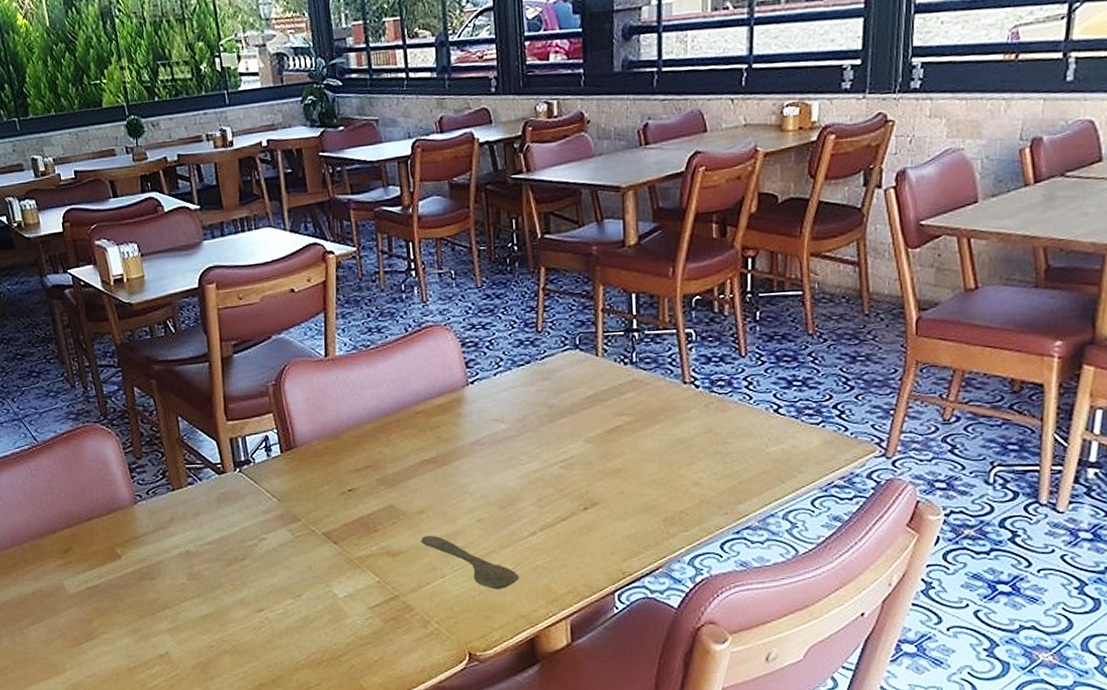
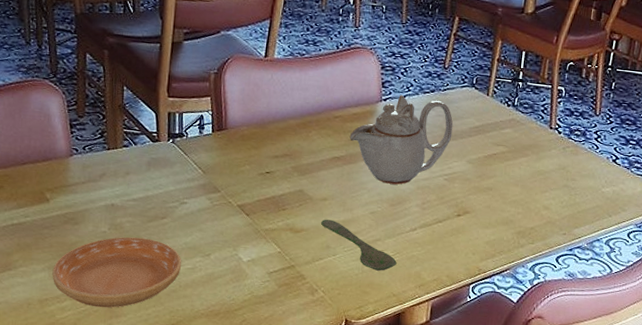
saucer: none [136,585,272,670] -> present [52,237,182,308]
teapot: none [437,372,561,483] -> present [349,94,453,185]

